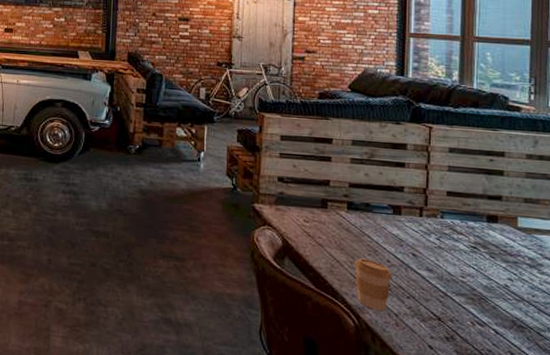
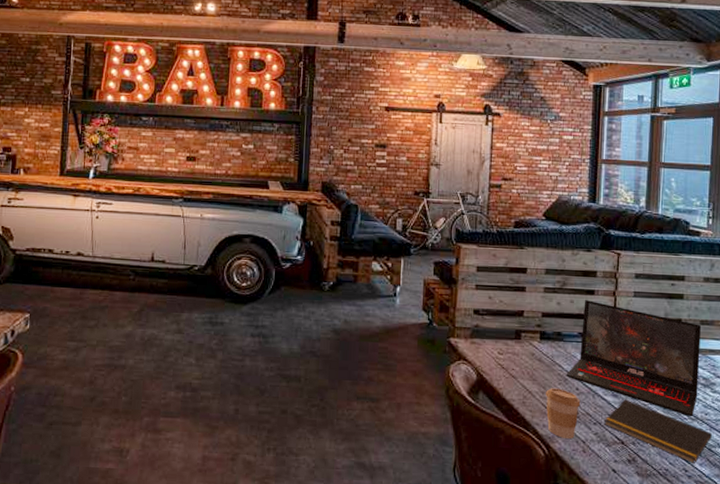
laptop: none [376,172,524,298] -> present [566,300,701,417]
notepad: none [419,274,542,347] -> present [605,399,713,463]

